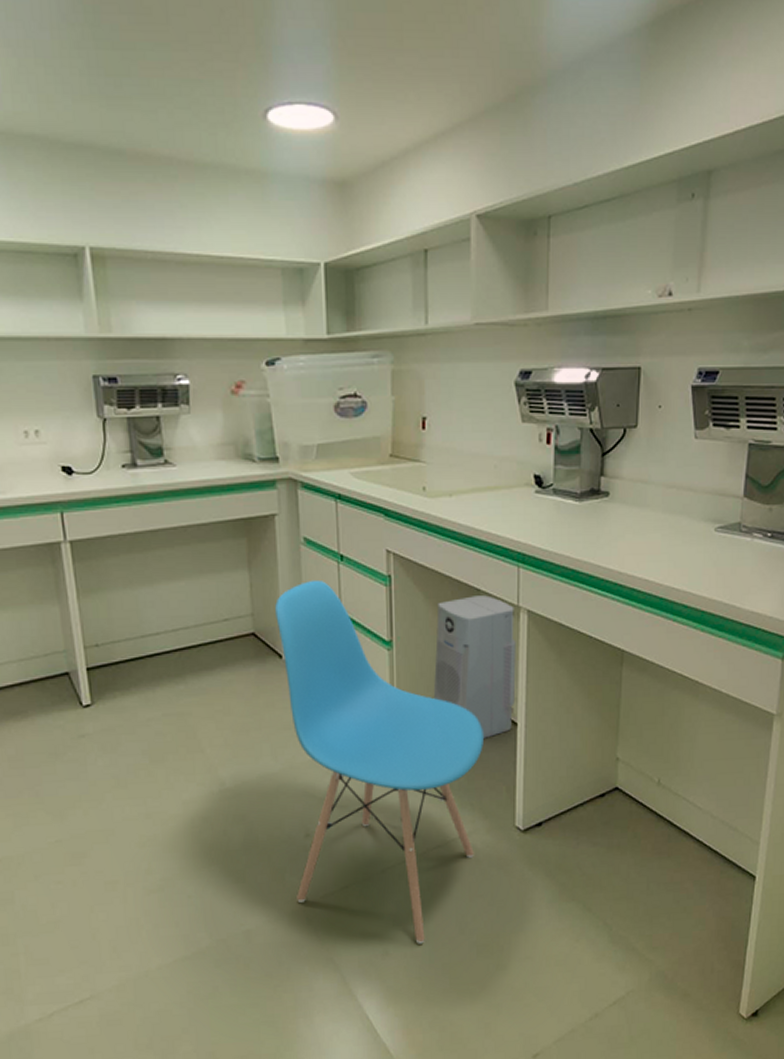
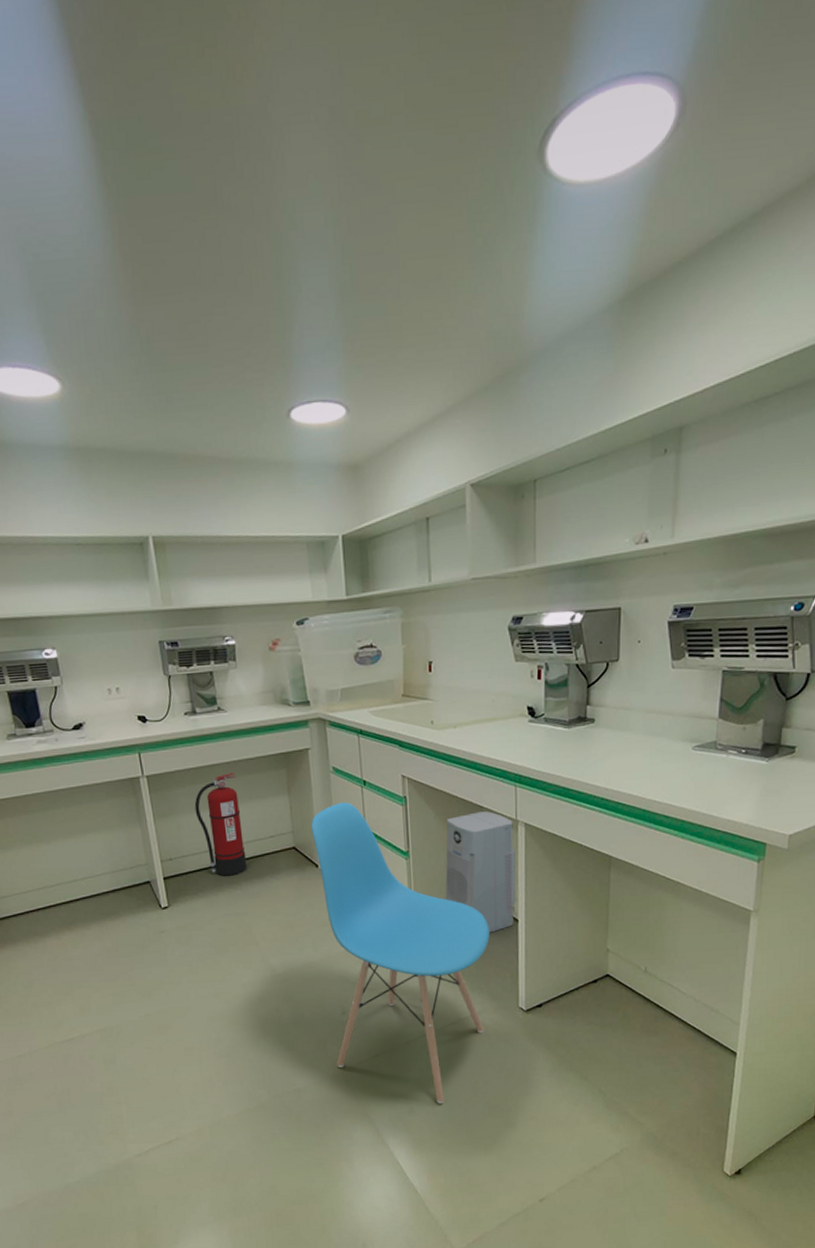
fire extinguisher: none [130,541,194,668] -> present [194,773,247,876]

